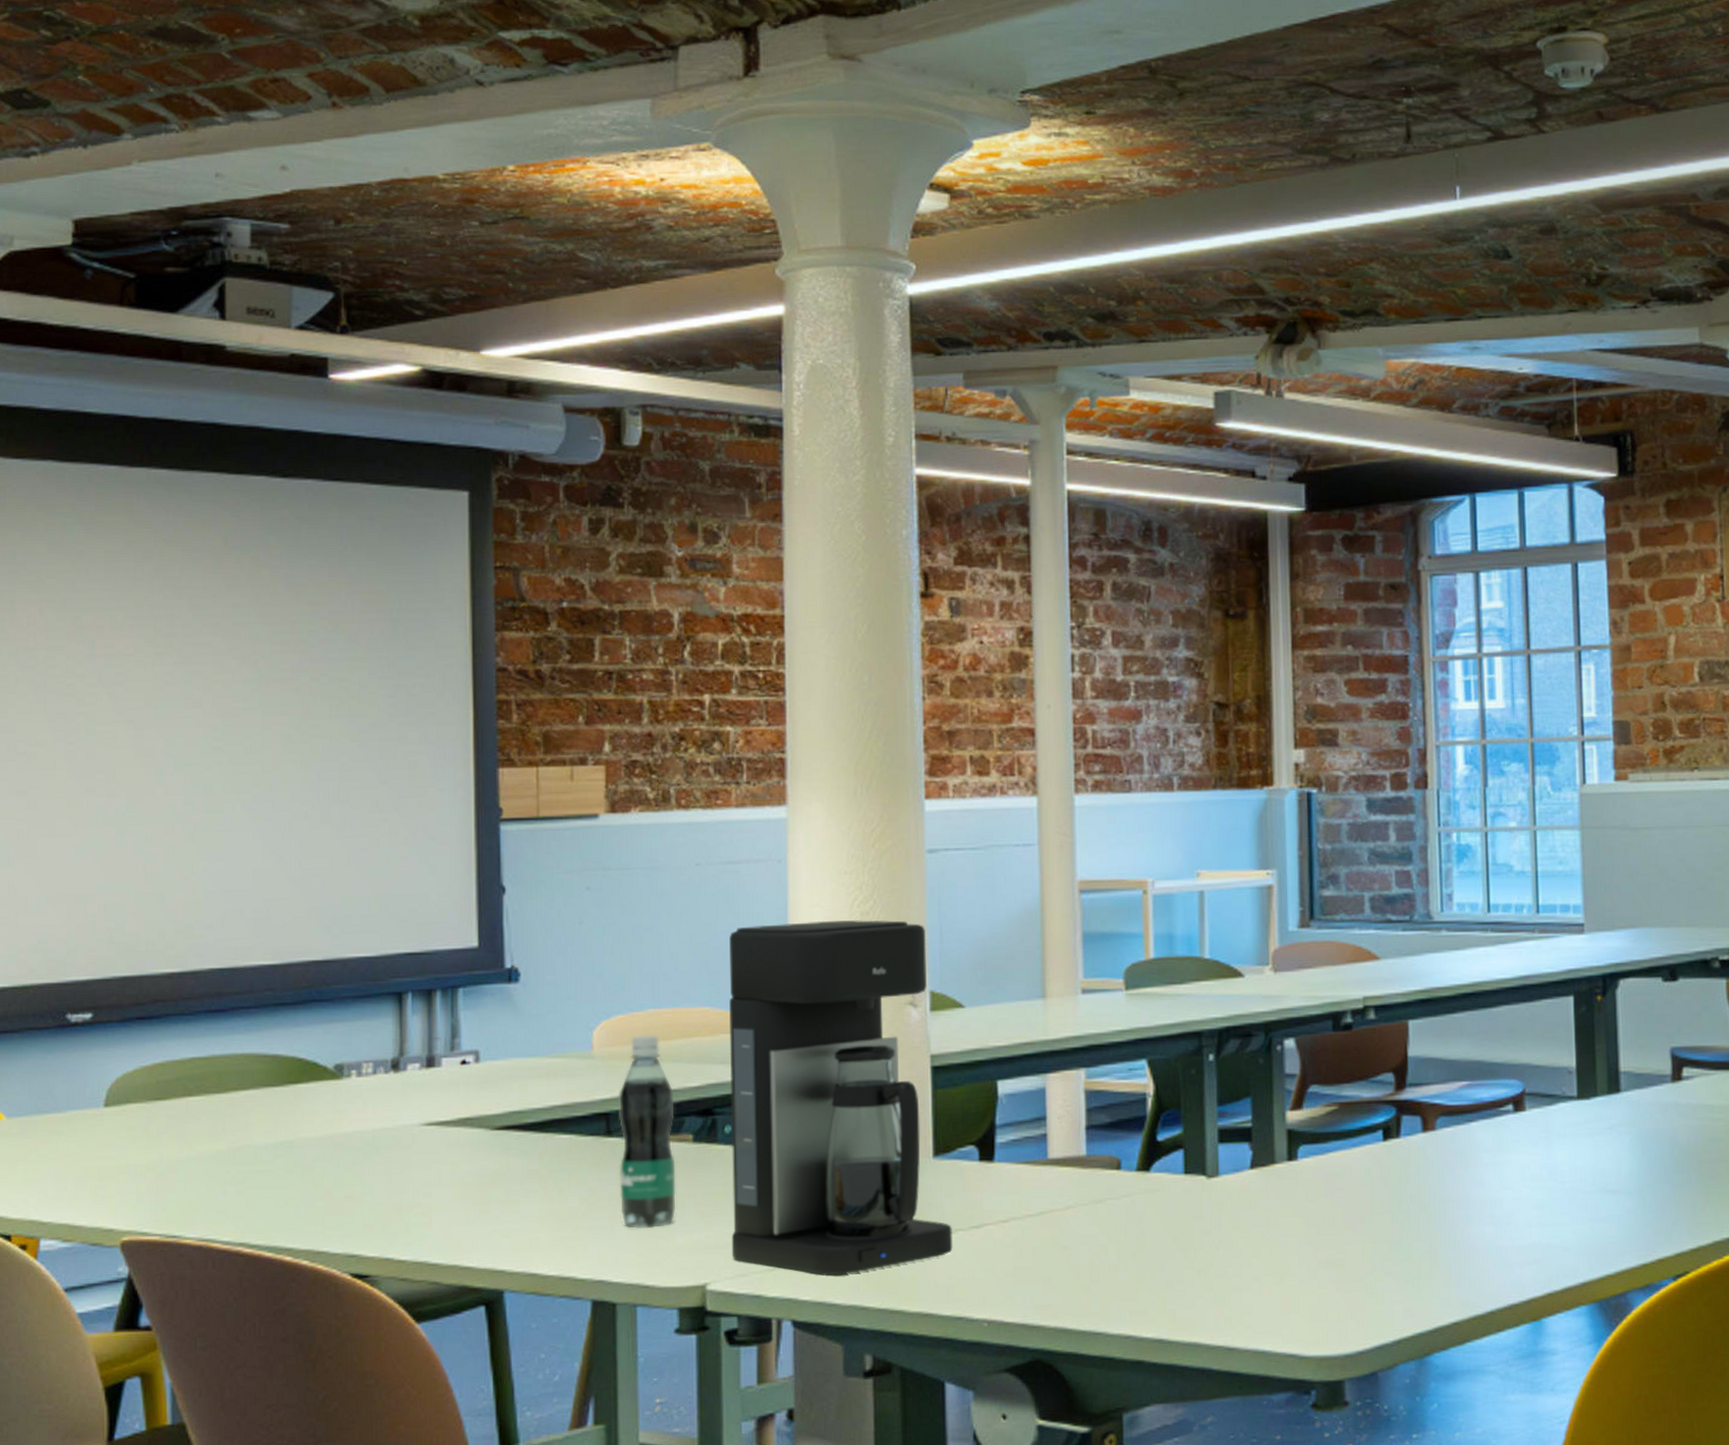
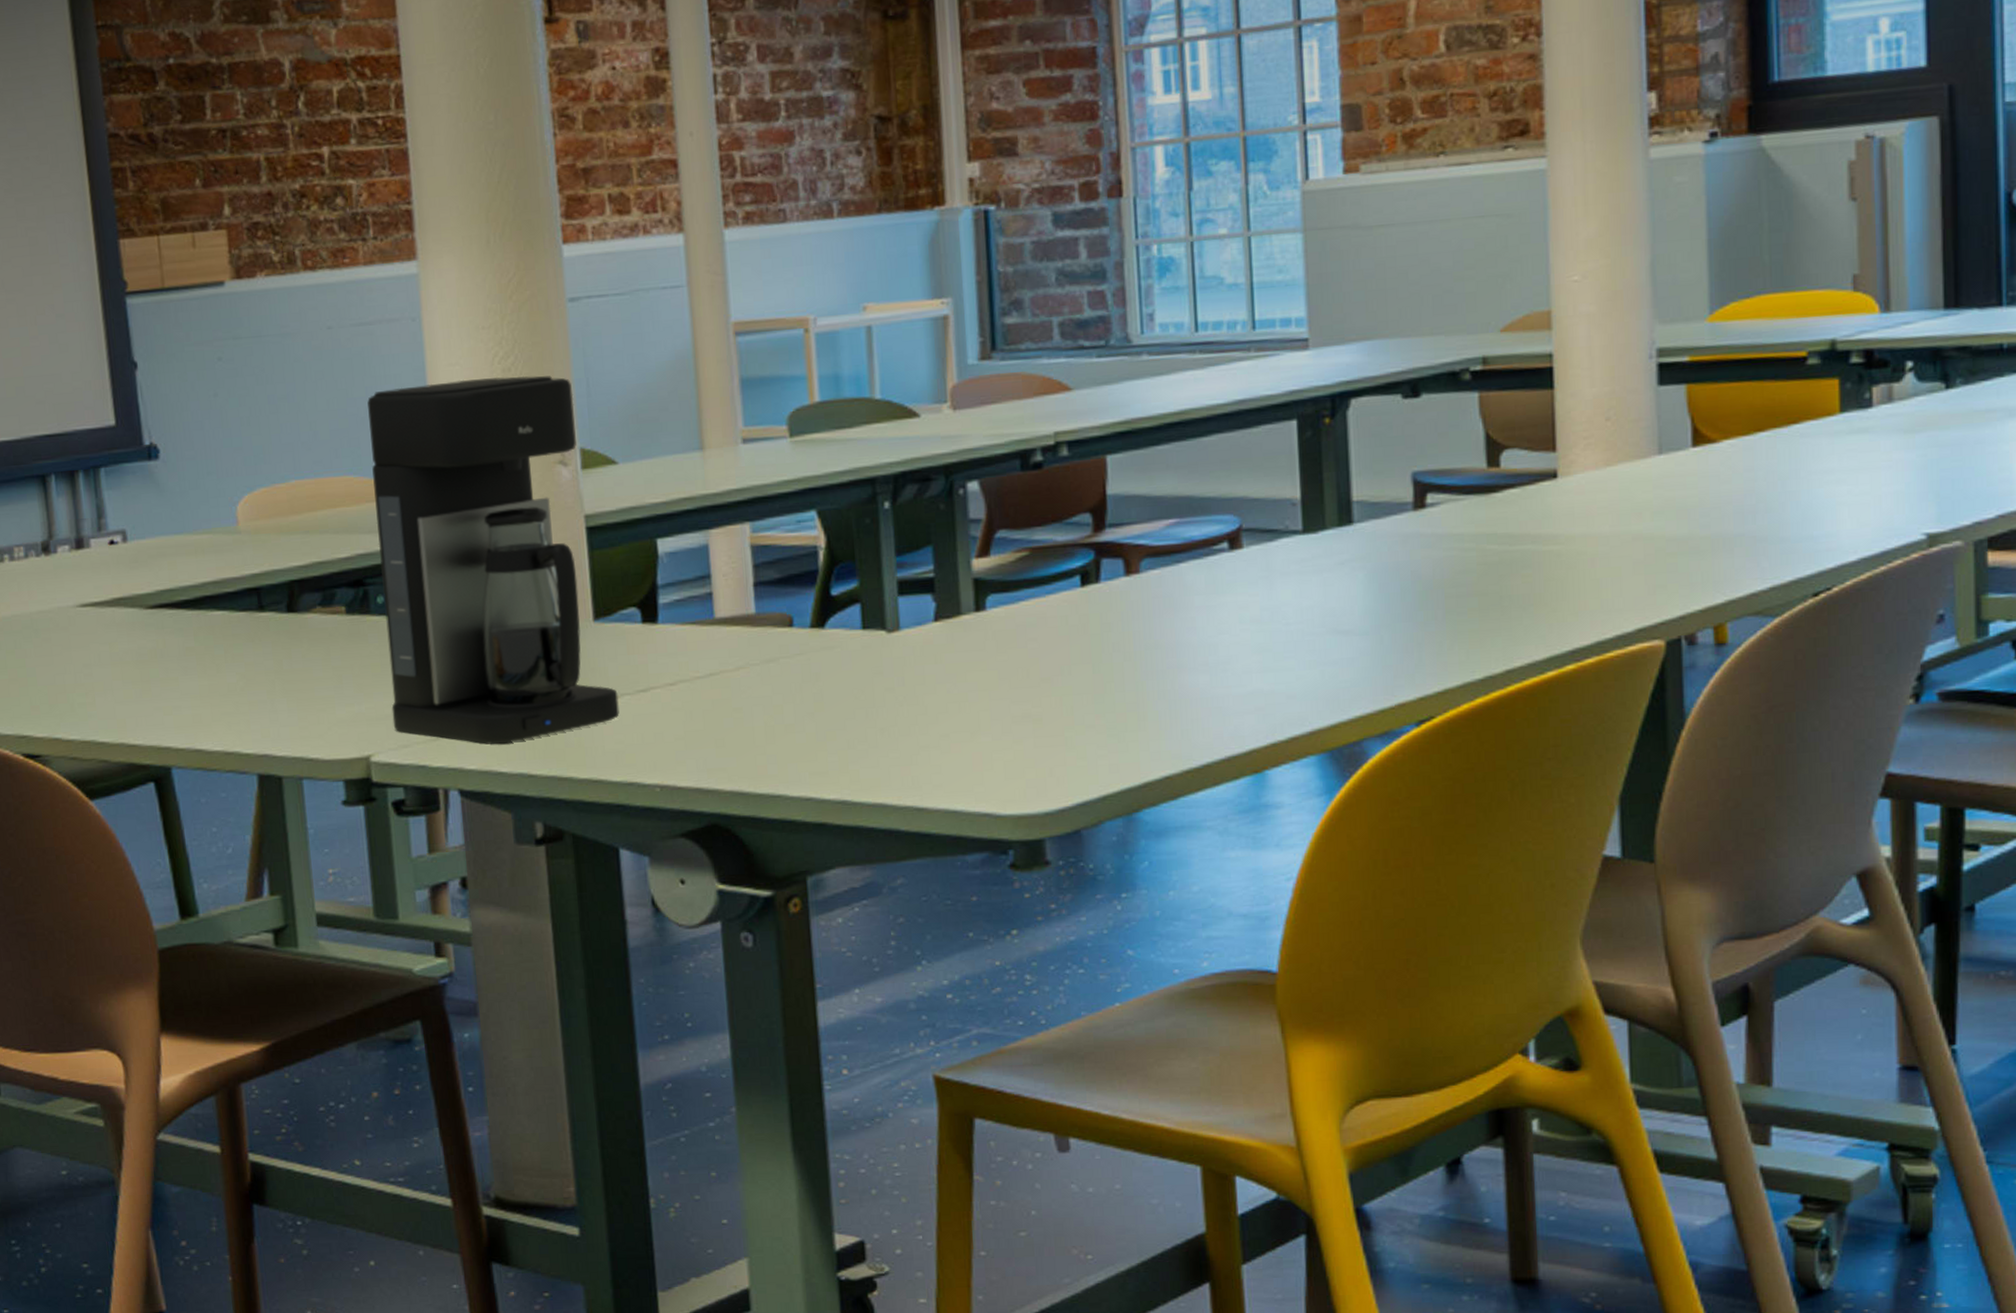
bottle: present [619,1035,676,1230] -> none [267,507,335,704]

